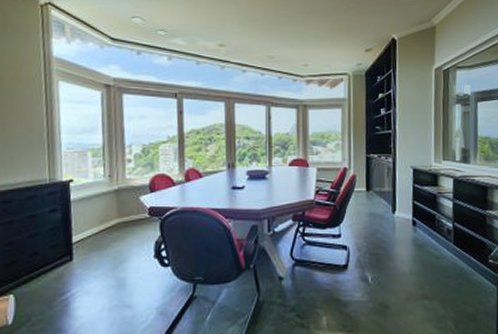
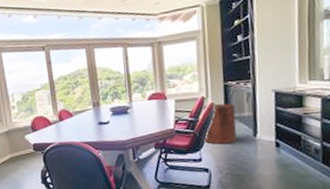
trash can: none [342,177,376,219] -> present [201,103,237,144]

